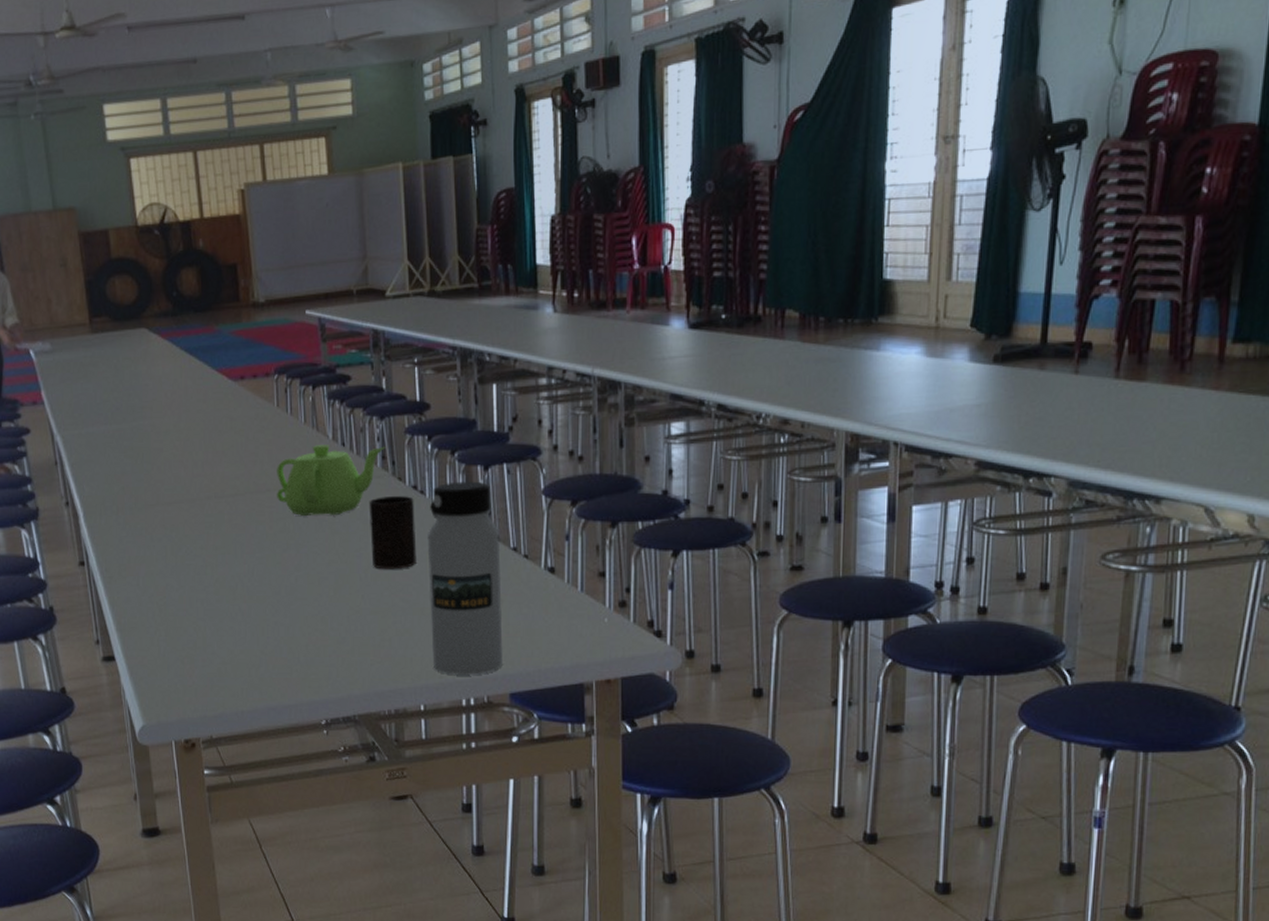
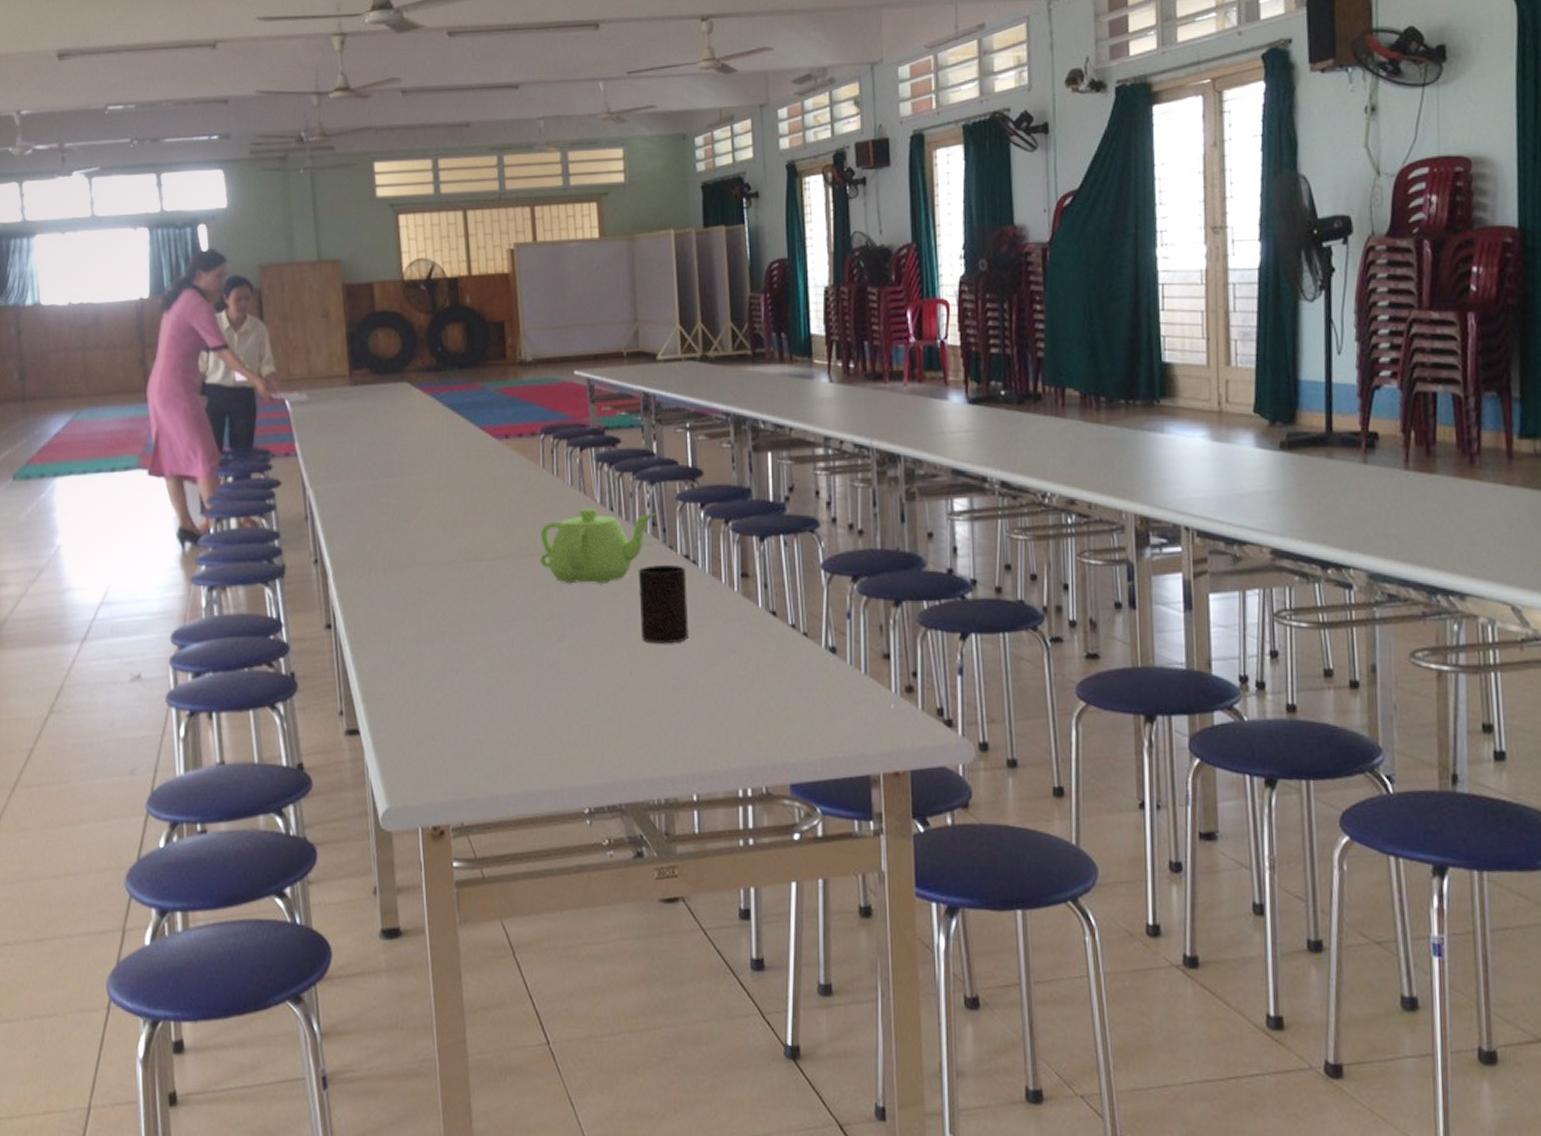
water bottle: present [427,481,503,675] -> none [700,552,782,762]

